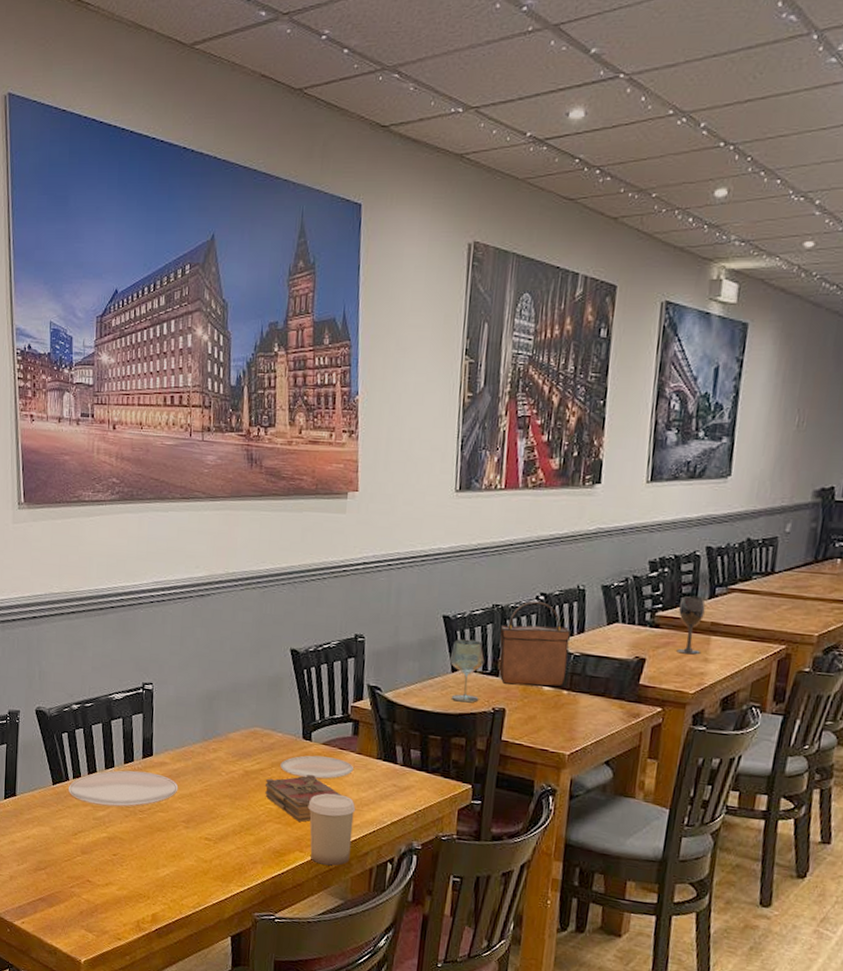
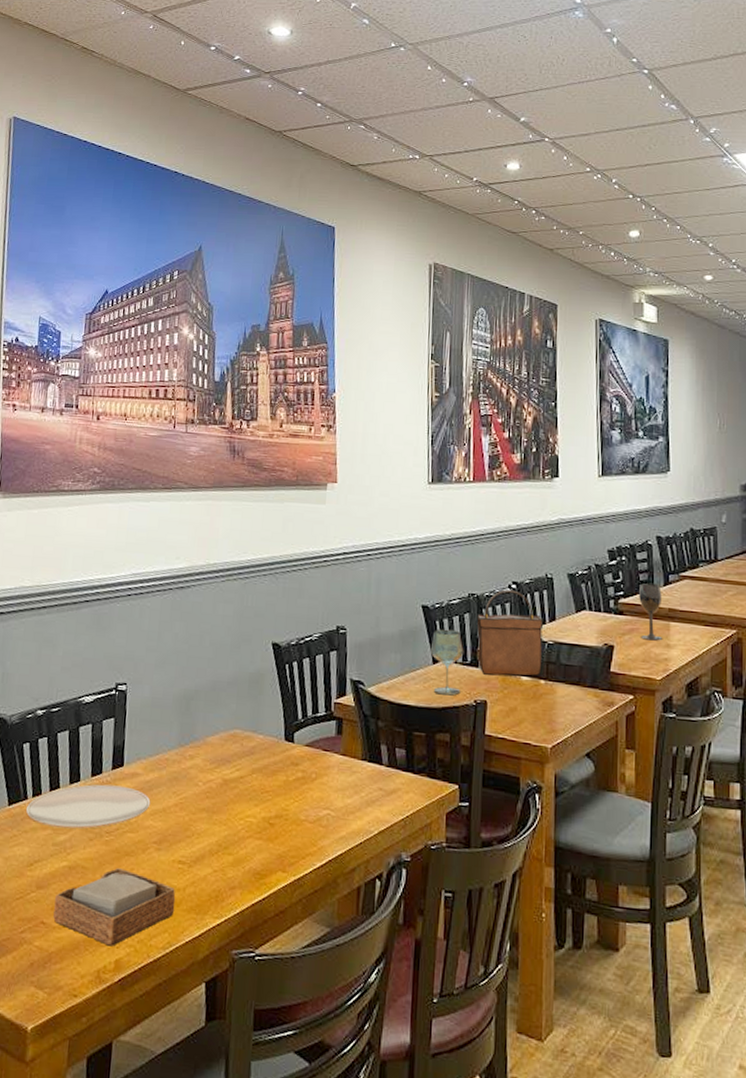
napkin holder: none [97,840,203,903] -> present [53,867,176,946]
book: present [265,774,347,822] -> none [244,780,331,836]
plate: present [280,755,353,780] -> none [261,758,338,786]
cup: present [308,793,356,866] -> none [290,801,341,887]

